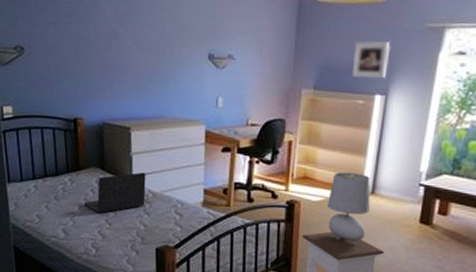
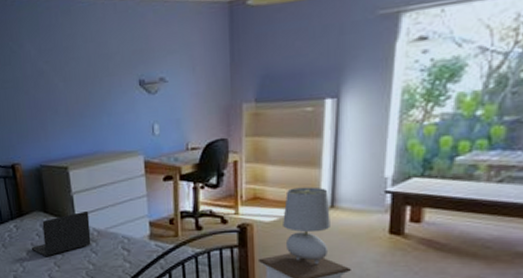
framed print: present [351,40,391,79] -> none [295,38,338,83]

